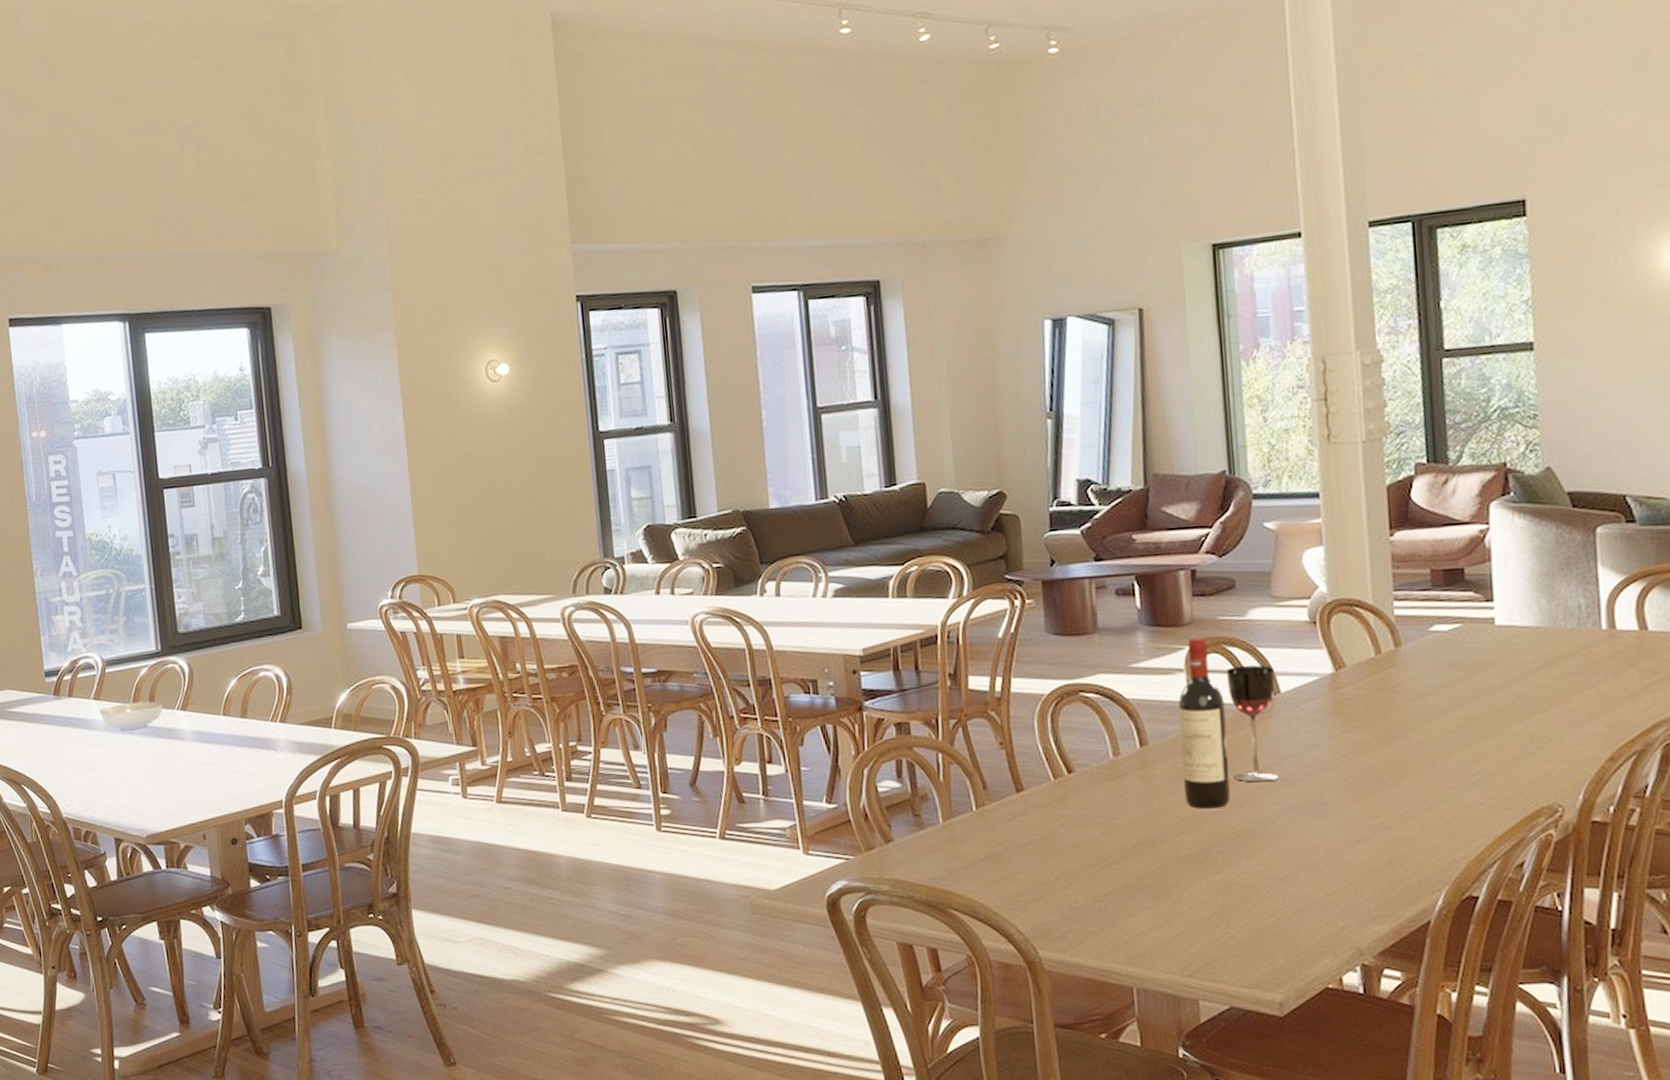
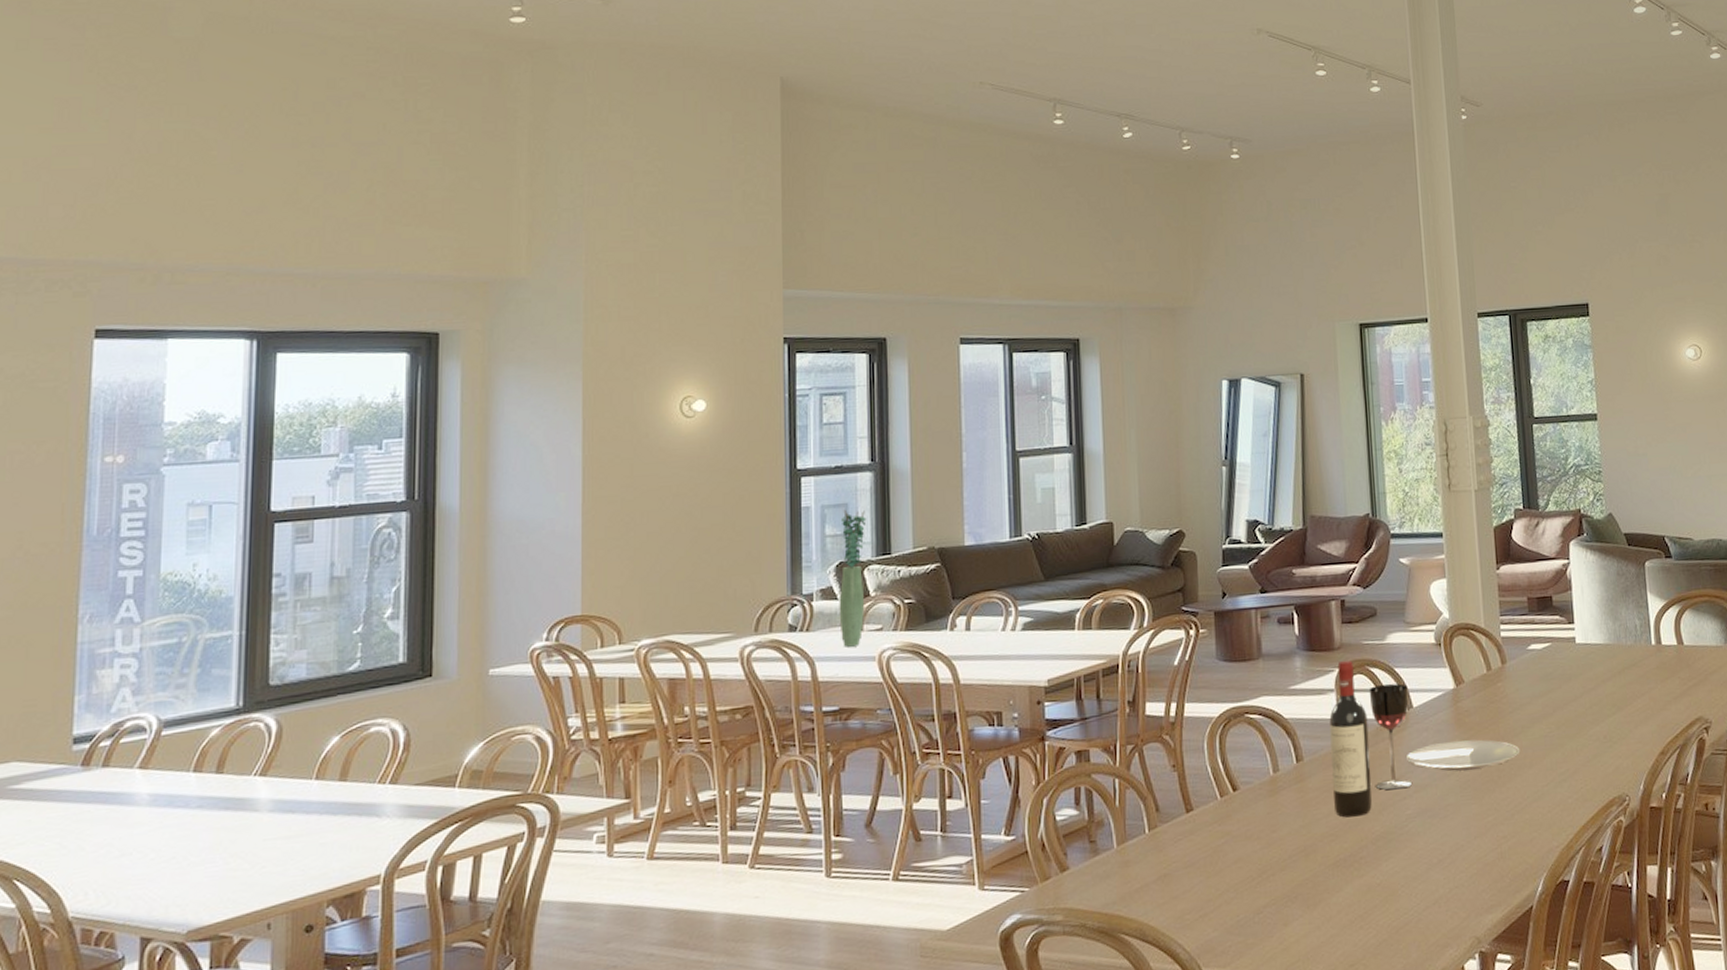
bowl: present [99,701,164,731] -> none [145,767,237,805]
vase: none [645,472,675,611] -> present [839,509,867,647]
plate: none [1271,732,1418,766] -> present [1405,739,1521,771]

